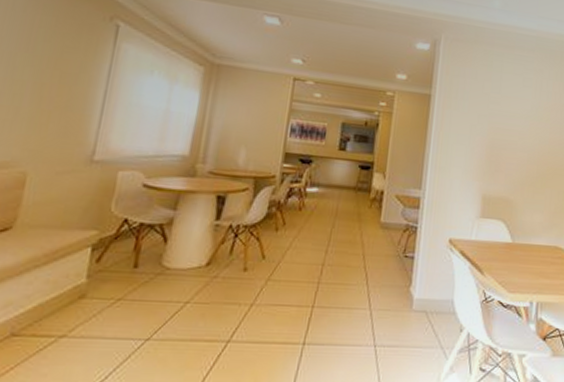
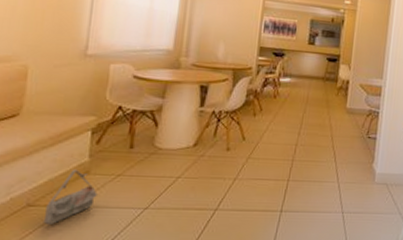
bag: none [27,291,93,360] -> present [43,169,98,226]

